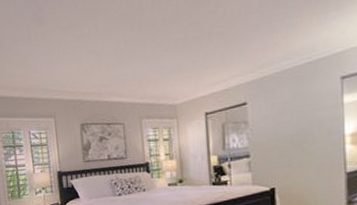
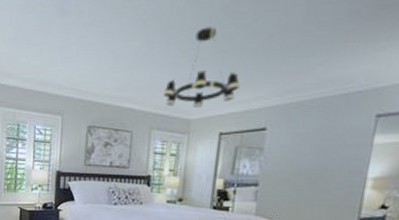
chandelier: none [146,17,215,95] -> present [163,27,240,107]

